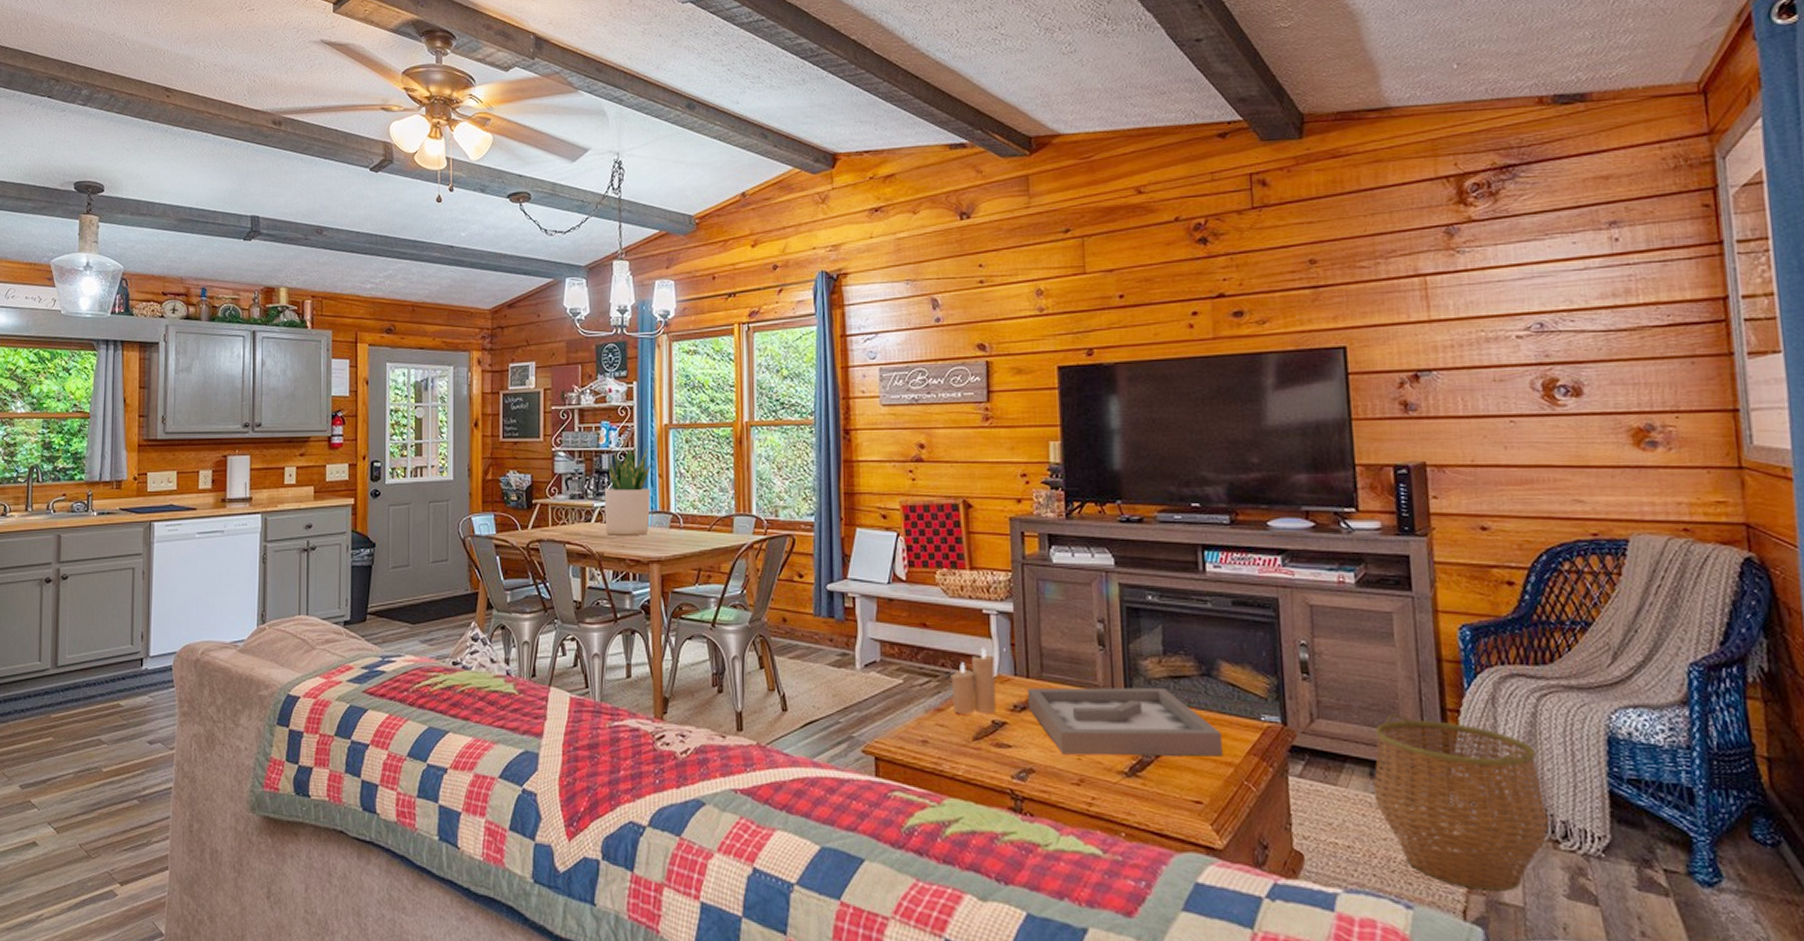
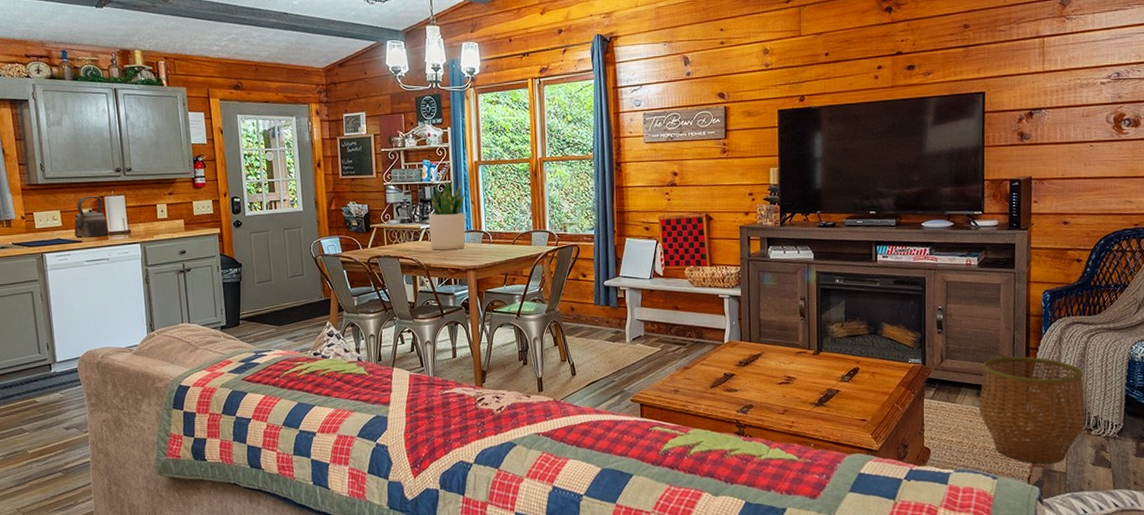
kettle: none [190,455,227,506] -> present [74,196,109,239]
candle: present [950,647,997,715] -> none [695,321,728,370]
decorative tray: present [1027,687,1223,757] -> none [749,344,881,394]

